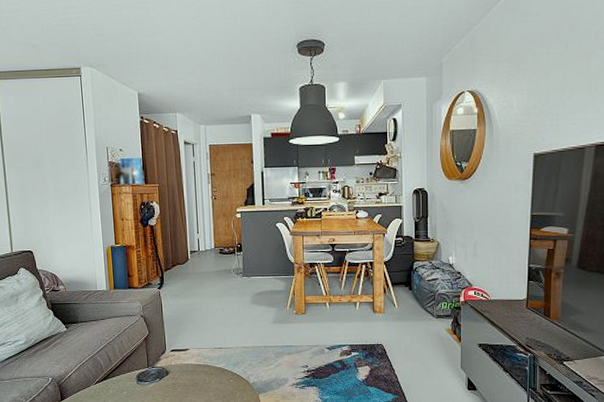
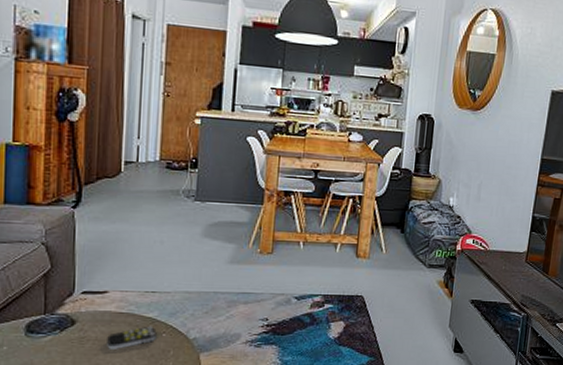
remote control: none [191,374,226,392] -> present [107,326,157,349]

